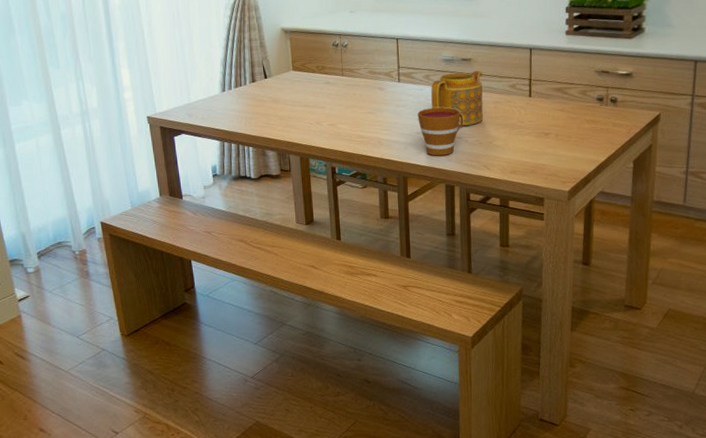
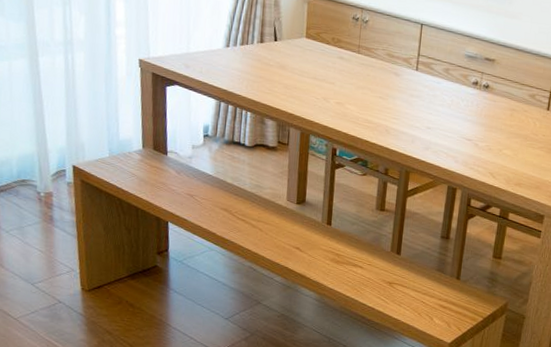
cup: present [417,107,464,156] -> none [430,103,478,156]
teapot: present [431,70,483,126] -> none [446,70,504,129]

